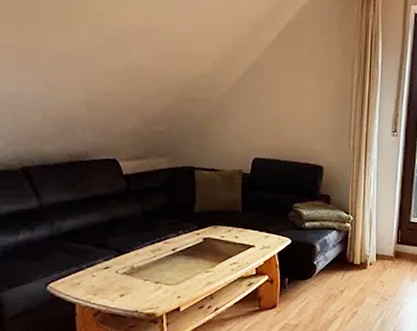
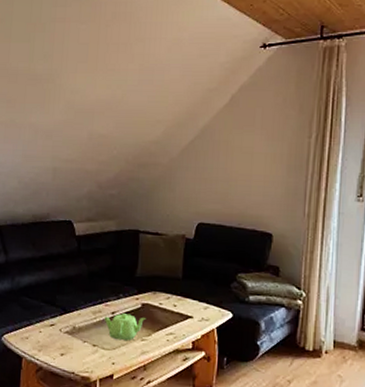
teapot: none [164,249,209,275] -> present [104,313,147,341]

